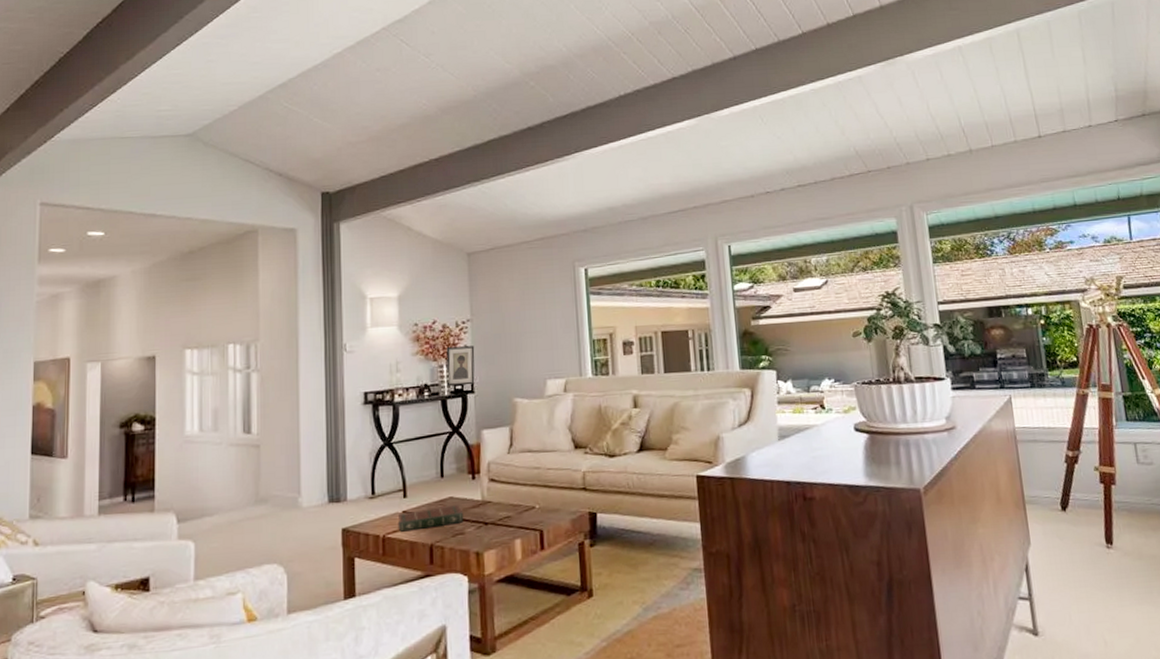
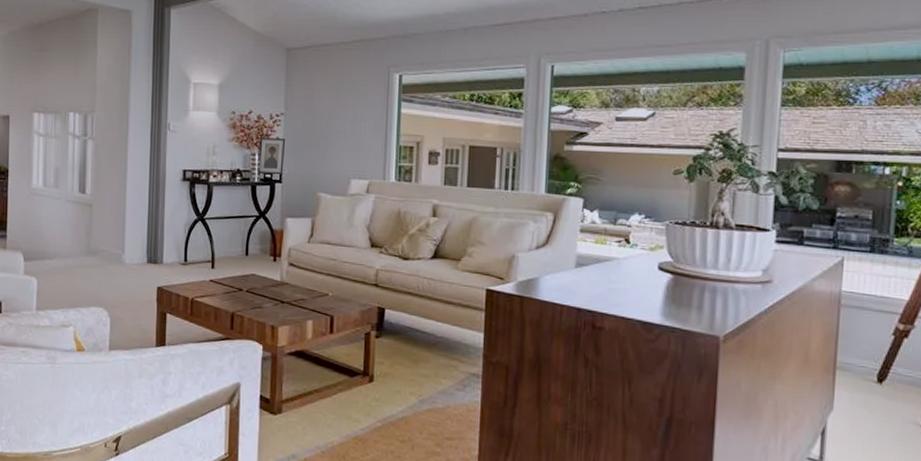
book: present [399,504,464,532] -> none [206,281,263,299]

